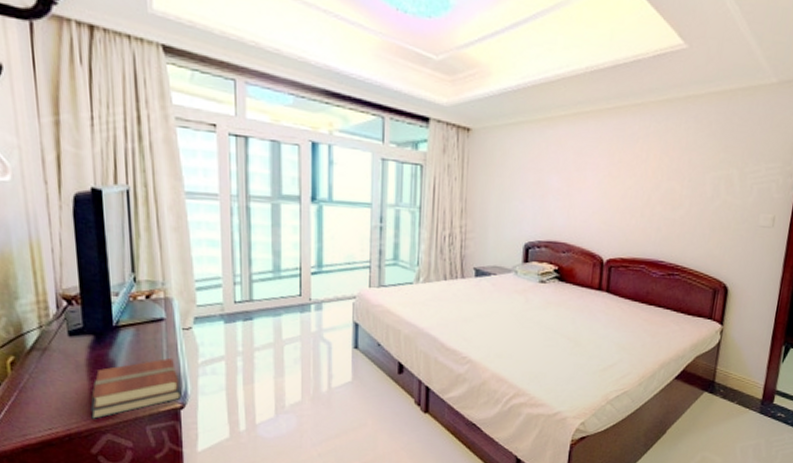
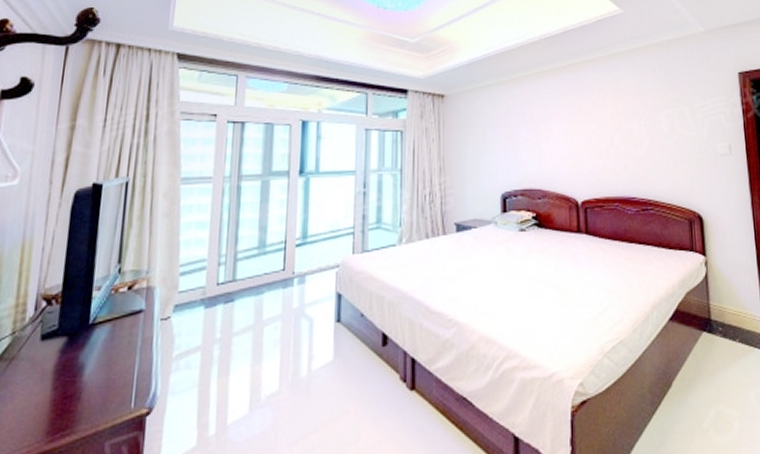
books: present [90,357,182,419] -> none [46,353,151,439]

